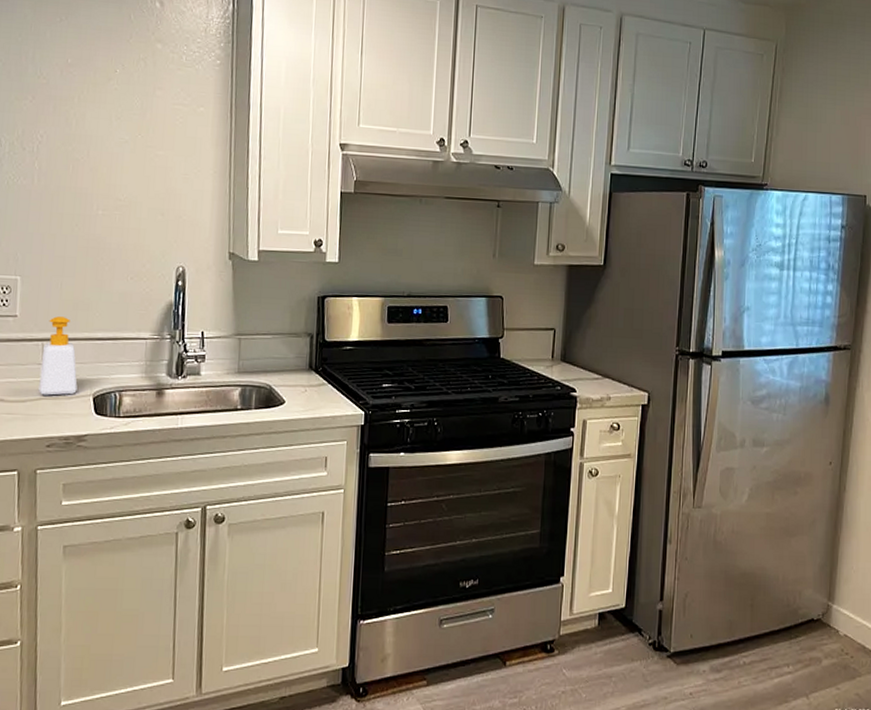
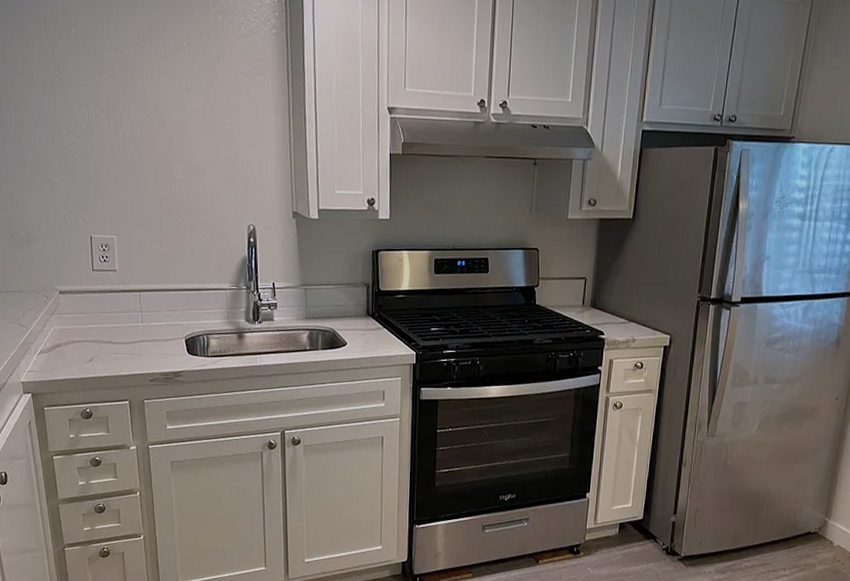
soap bottle: present [38,316,78,396] -> none [140,270,171,338]

